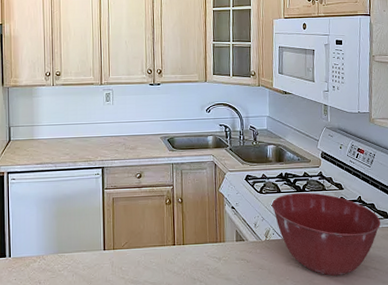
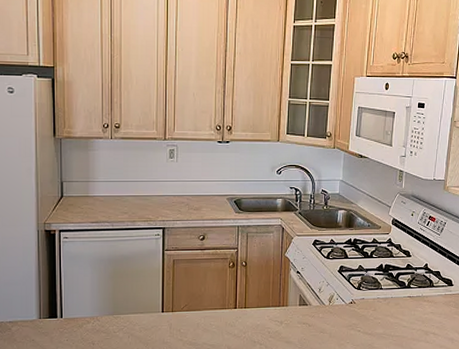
mixing bowl: present [272,192,381,276] -> none [338,258,445,340]

